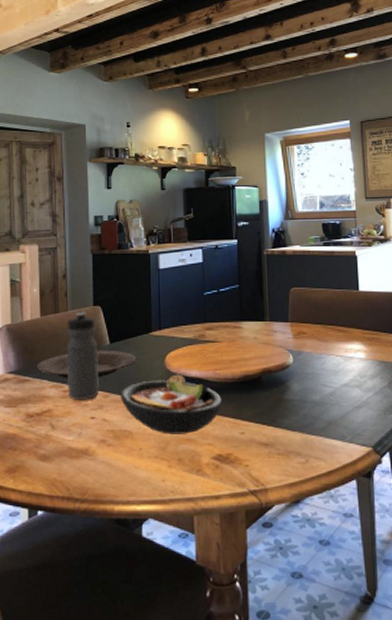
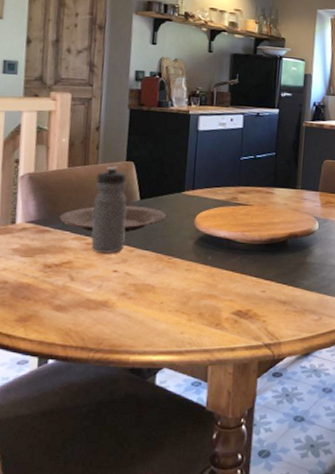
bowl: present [120,374,222,434] -> none [145,233,247,290]

